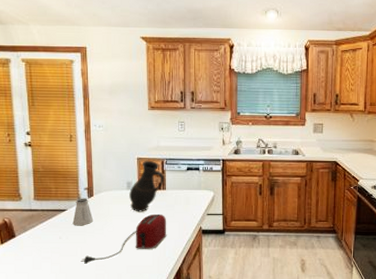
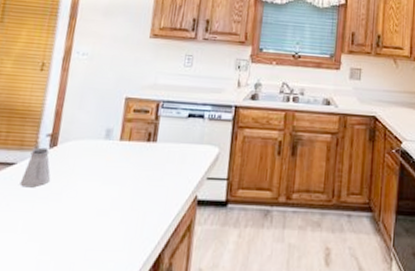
toaster: present [81,214,167,265] -> none [20,174,152,246]
jug: present [129,160,165,212] -> none [105,101,158,172]

